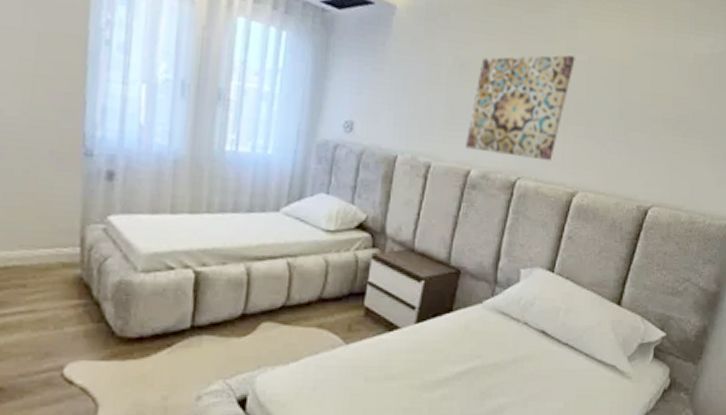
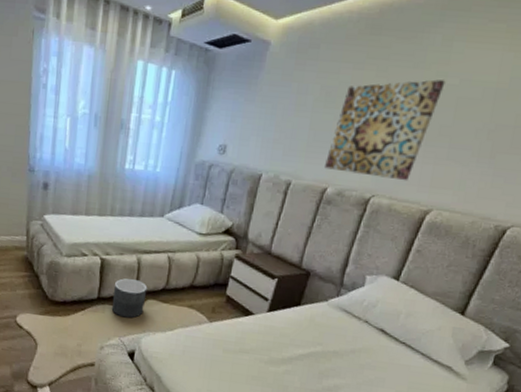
planter: none [211,296,262,351] -> present [111,278,148,319]

